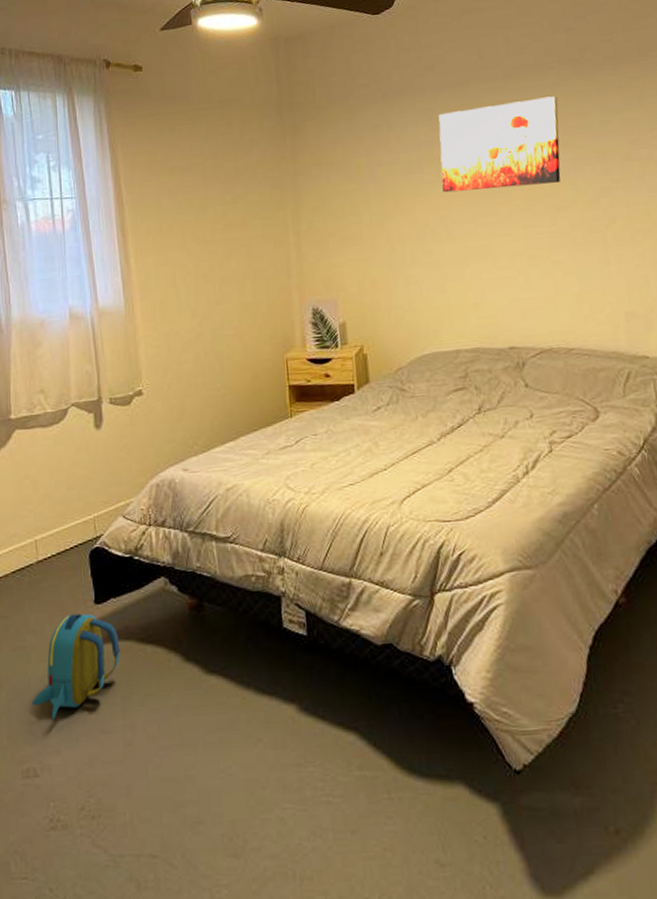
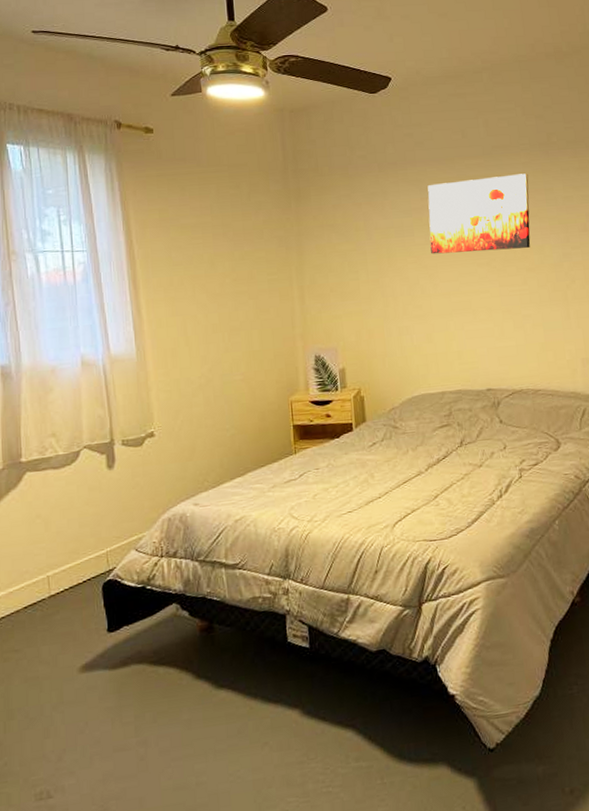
backpack: present [31,613,120,719] -> none [44,642,133,742]

